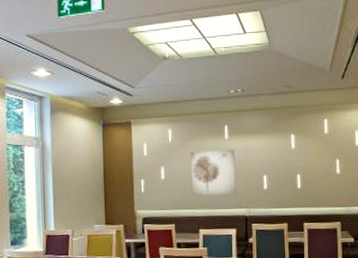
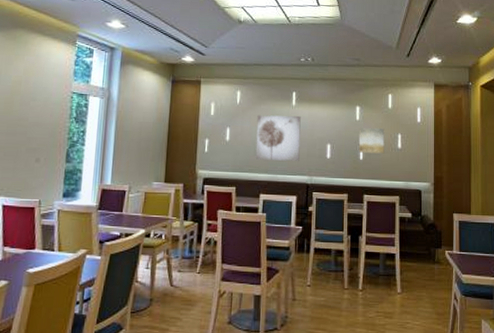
wall art: none [295,154,323,181] -> present [358,127,385,154]

